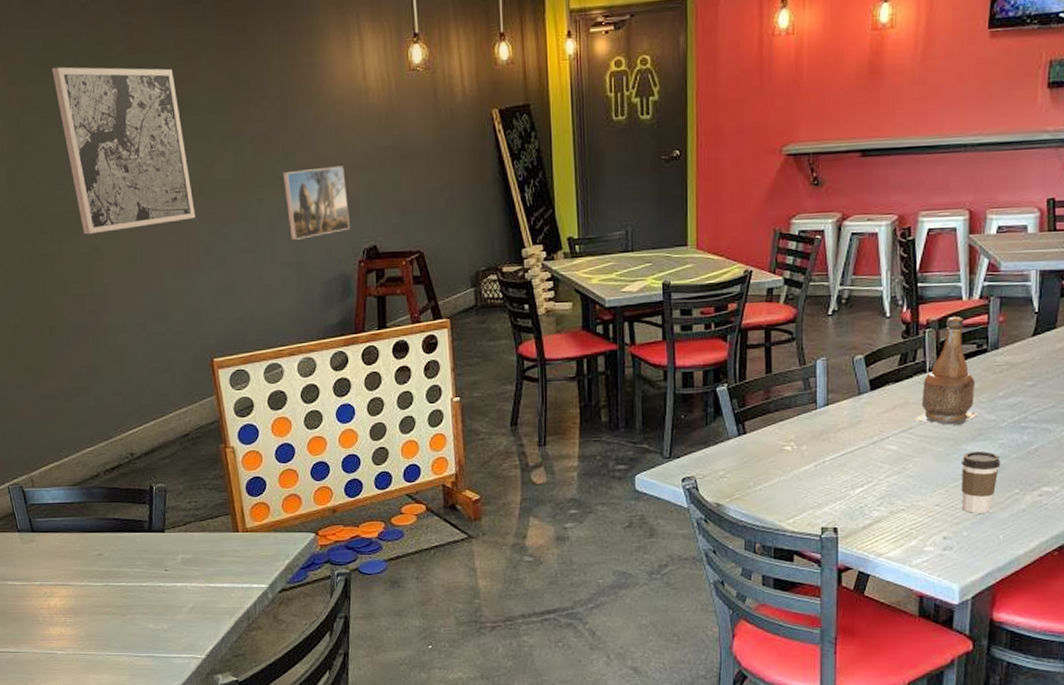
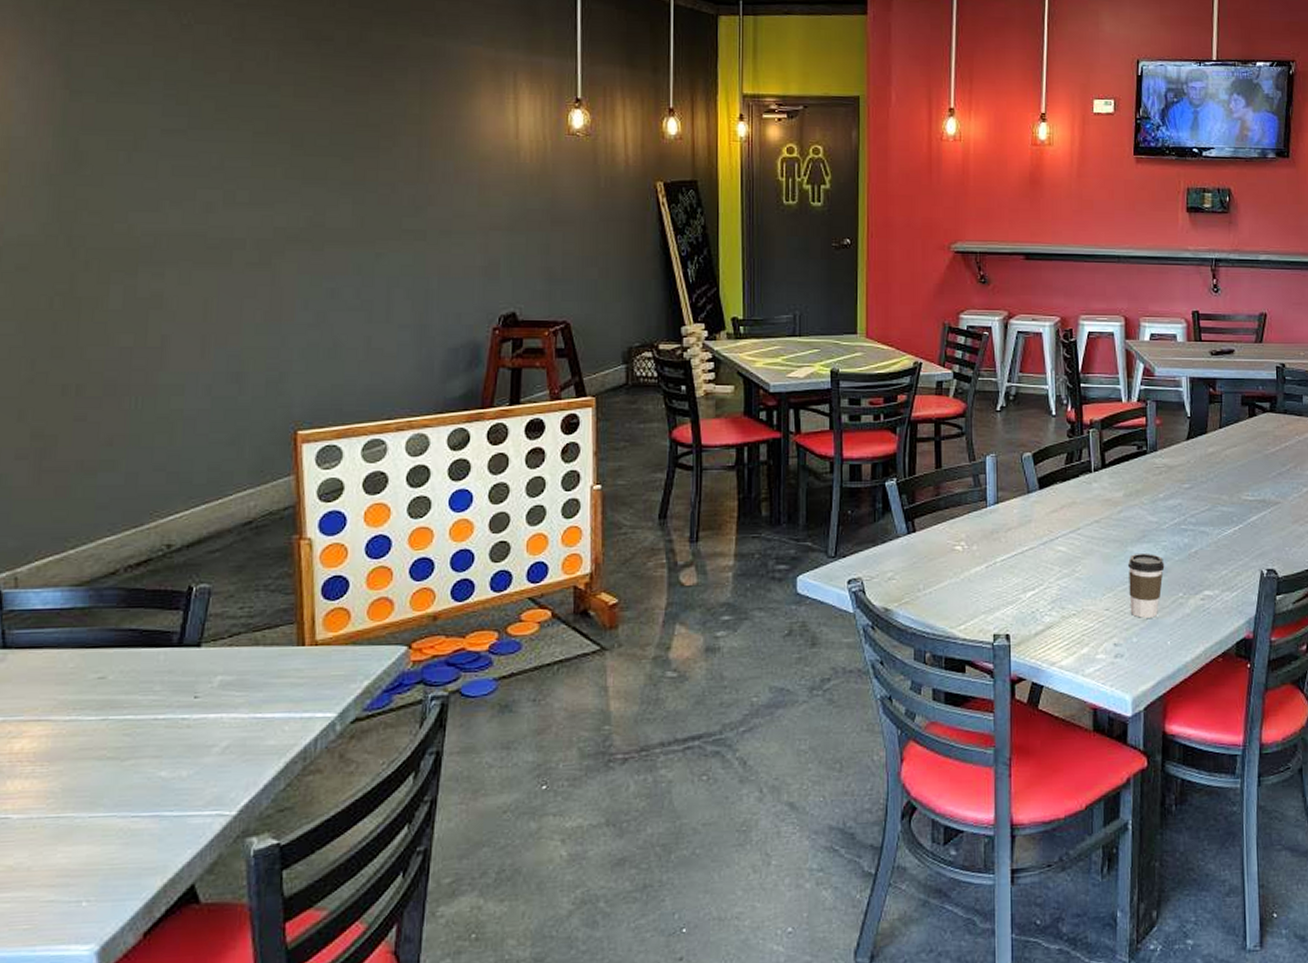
wall art: present [52,67,196,235] -> none [131,88,296,278]
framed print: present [283,166,350,240] -> none [410,225,486,300]
bottle: present [914,316,979,426] -> none [1081,417,1142,527]

